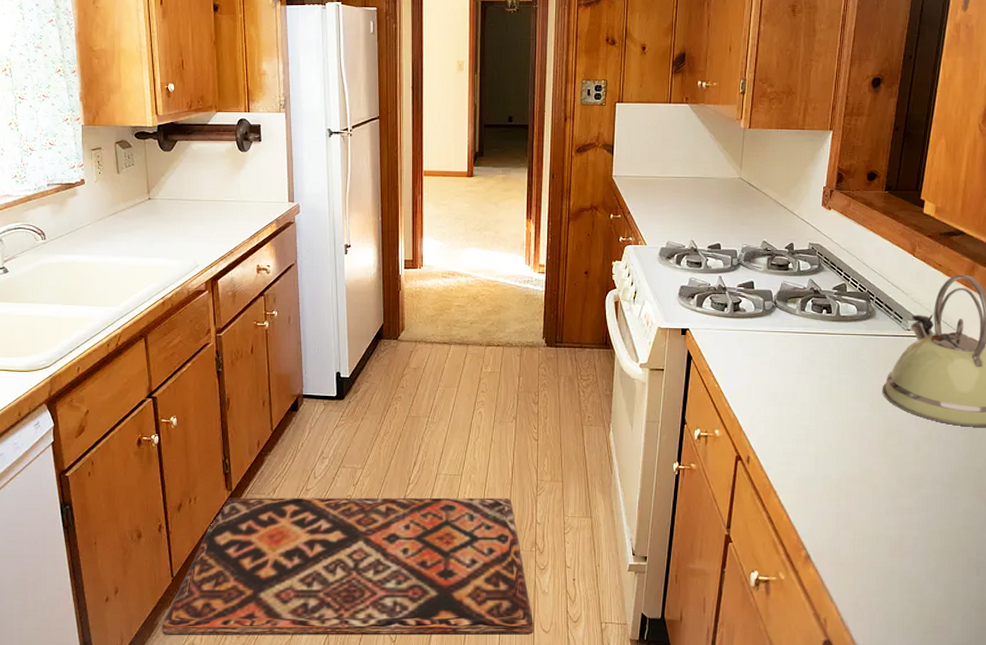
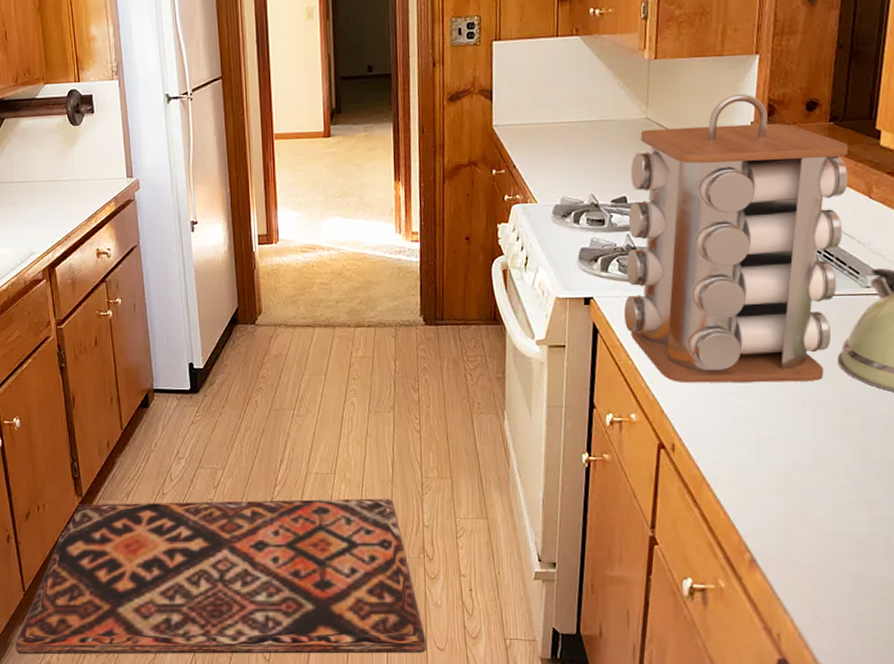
spice rack: none [714,163,899,407] -> present [624,94,849,383]

